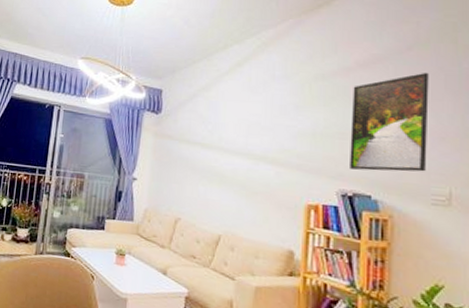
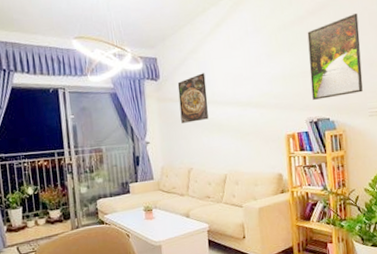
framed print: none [177,114,214,167] -> present [177,73,209,123]

